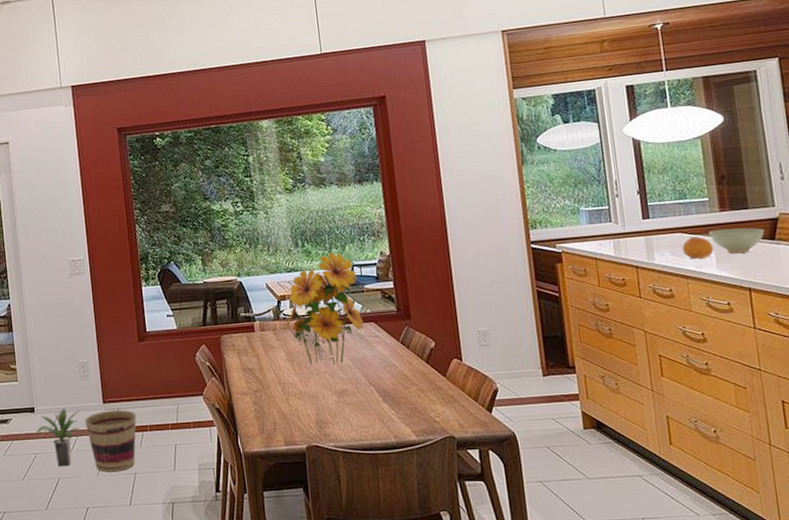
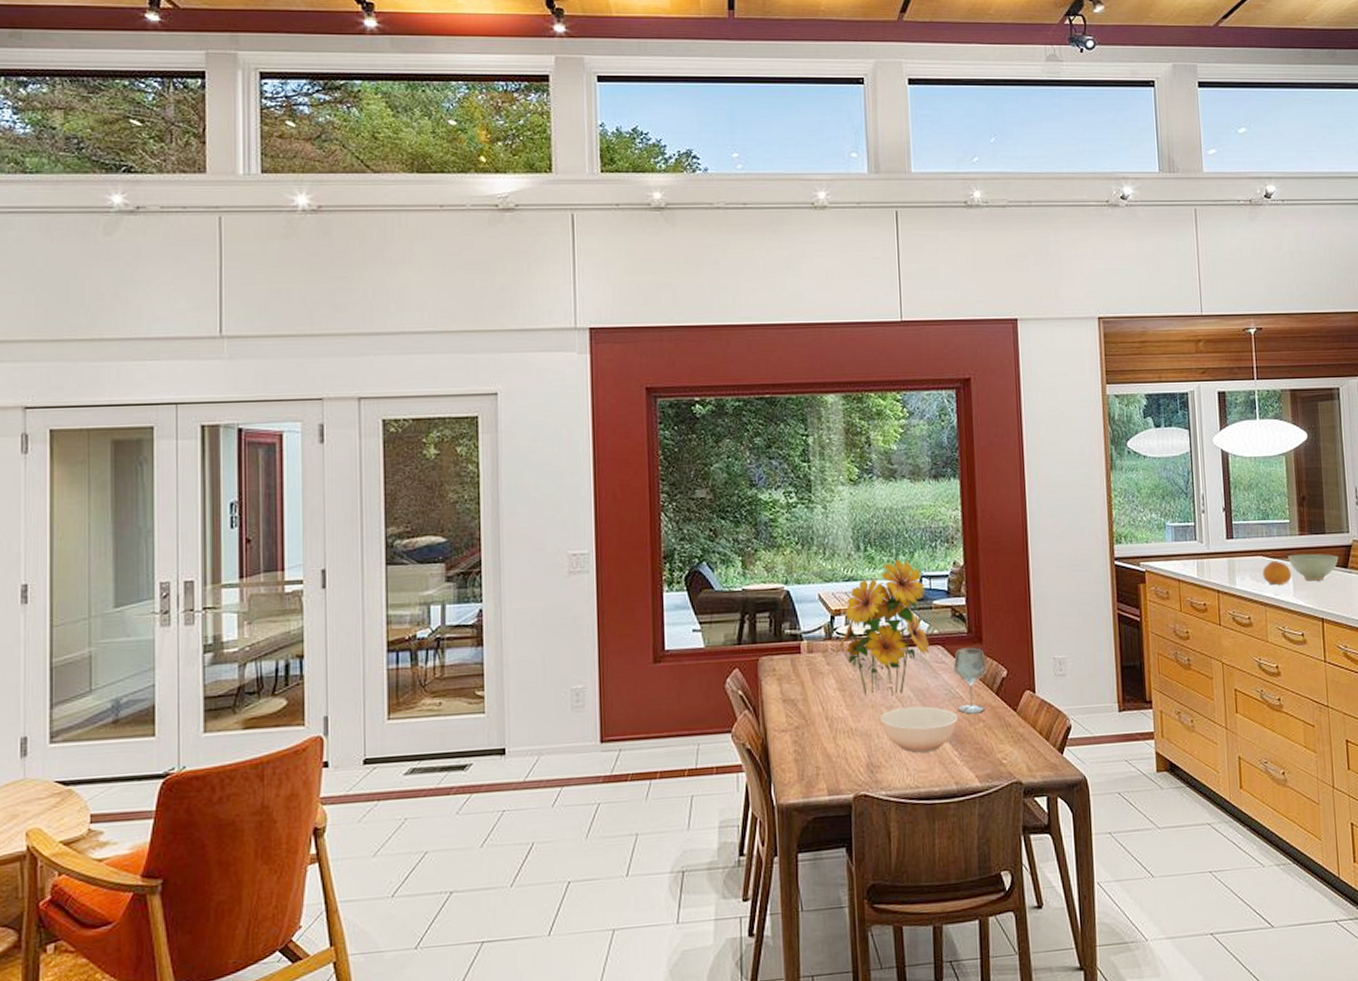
potted plant: present [36,408,84,466] -> none [504,750,572,827]
basket: present [84,409,137,473] -> none [573,750,644,834]
bowl: none [325,373,394,412] -> present [881,706,958,753]
wine glass: none [385,323,417,379] -> present [953,647,988,714]

